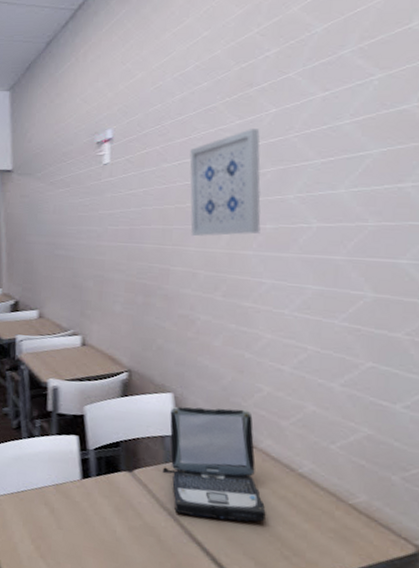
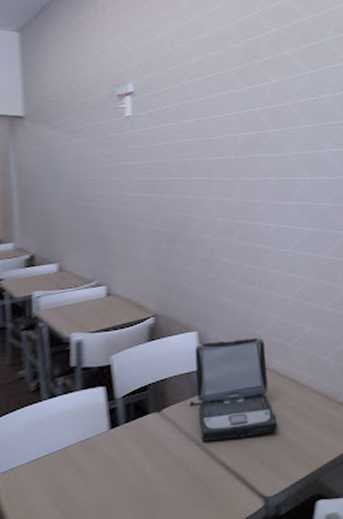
wall art: present [189,129,261,237] -> none [206,94,267,187]

